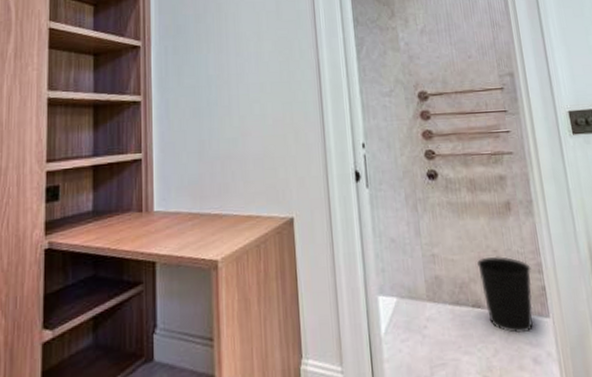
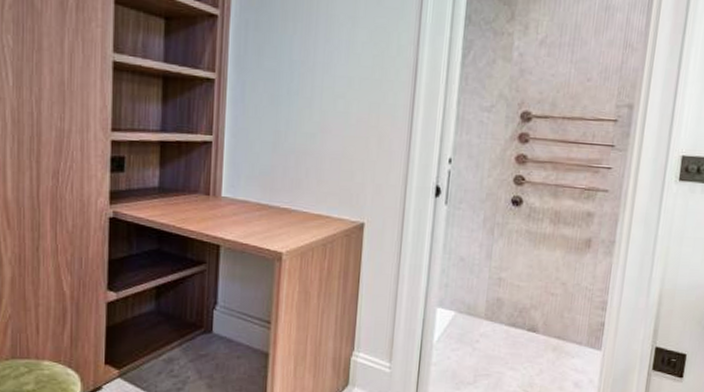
wastebasket: present [476,256,534,334] -> none [541,287,596,360]

